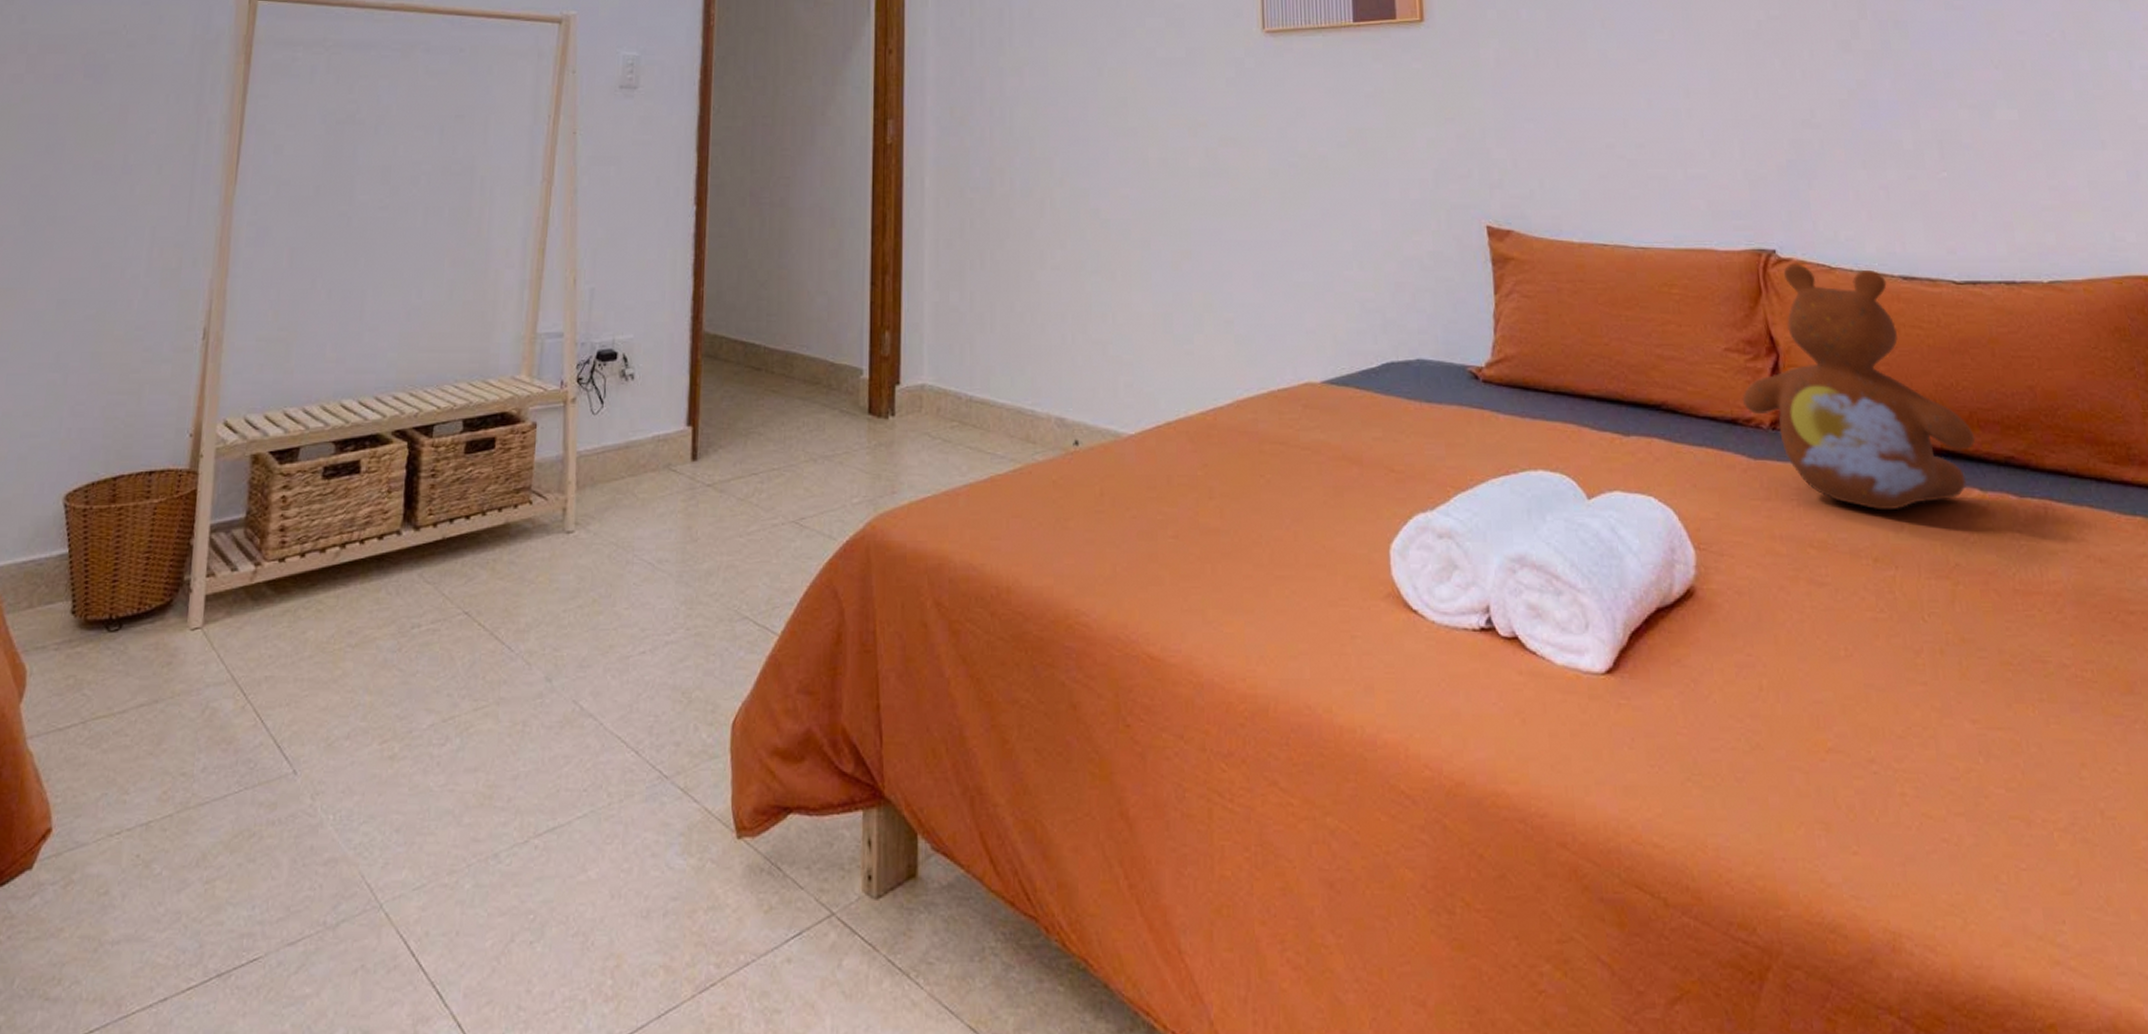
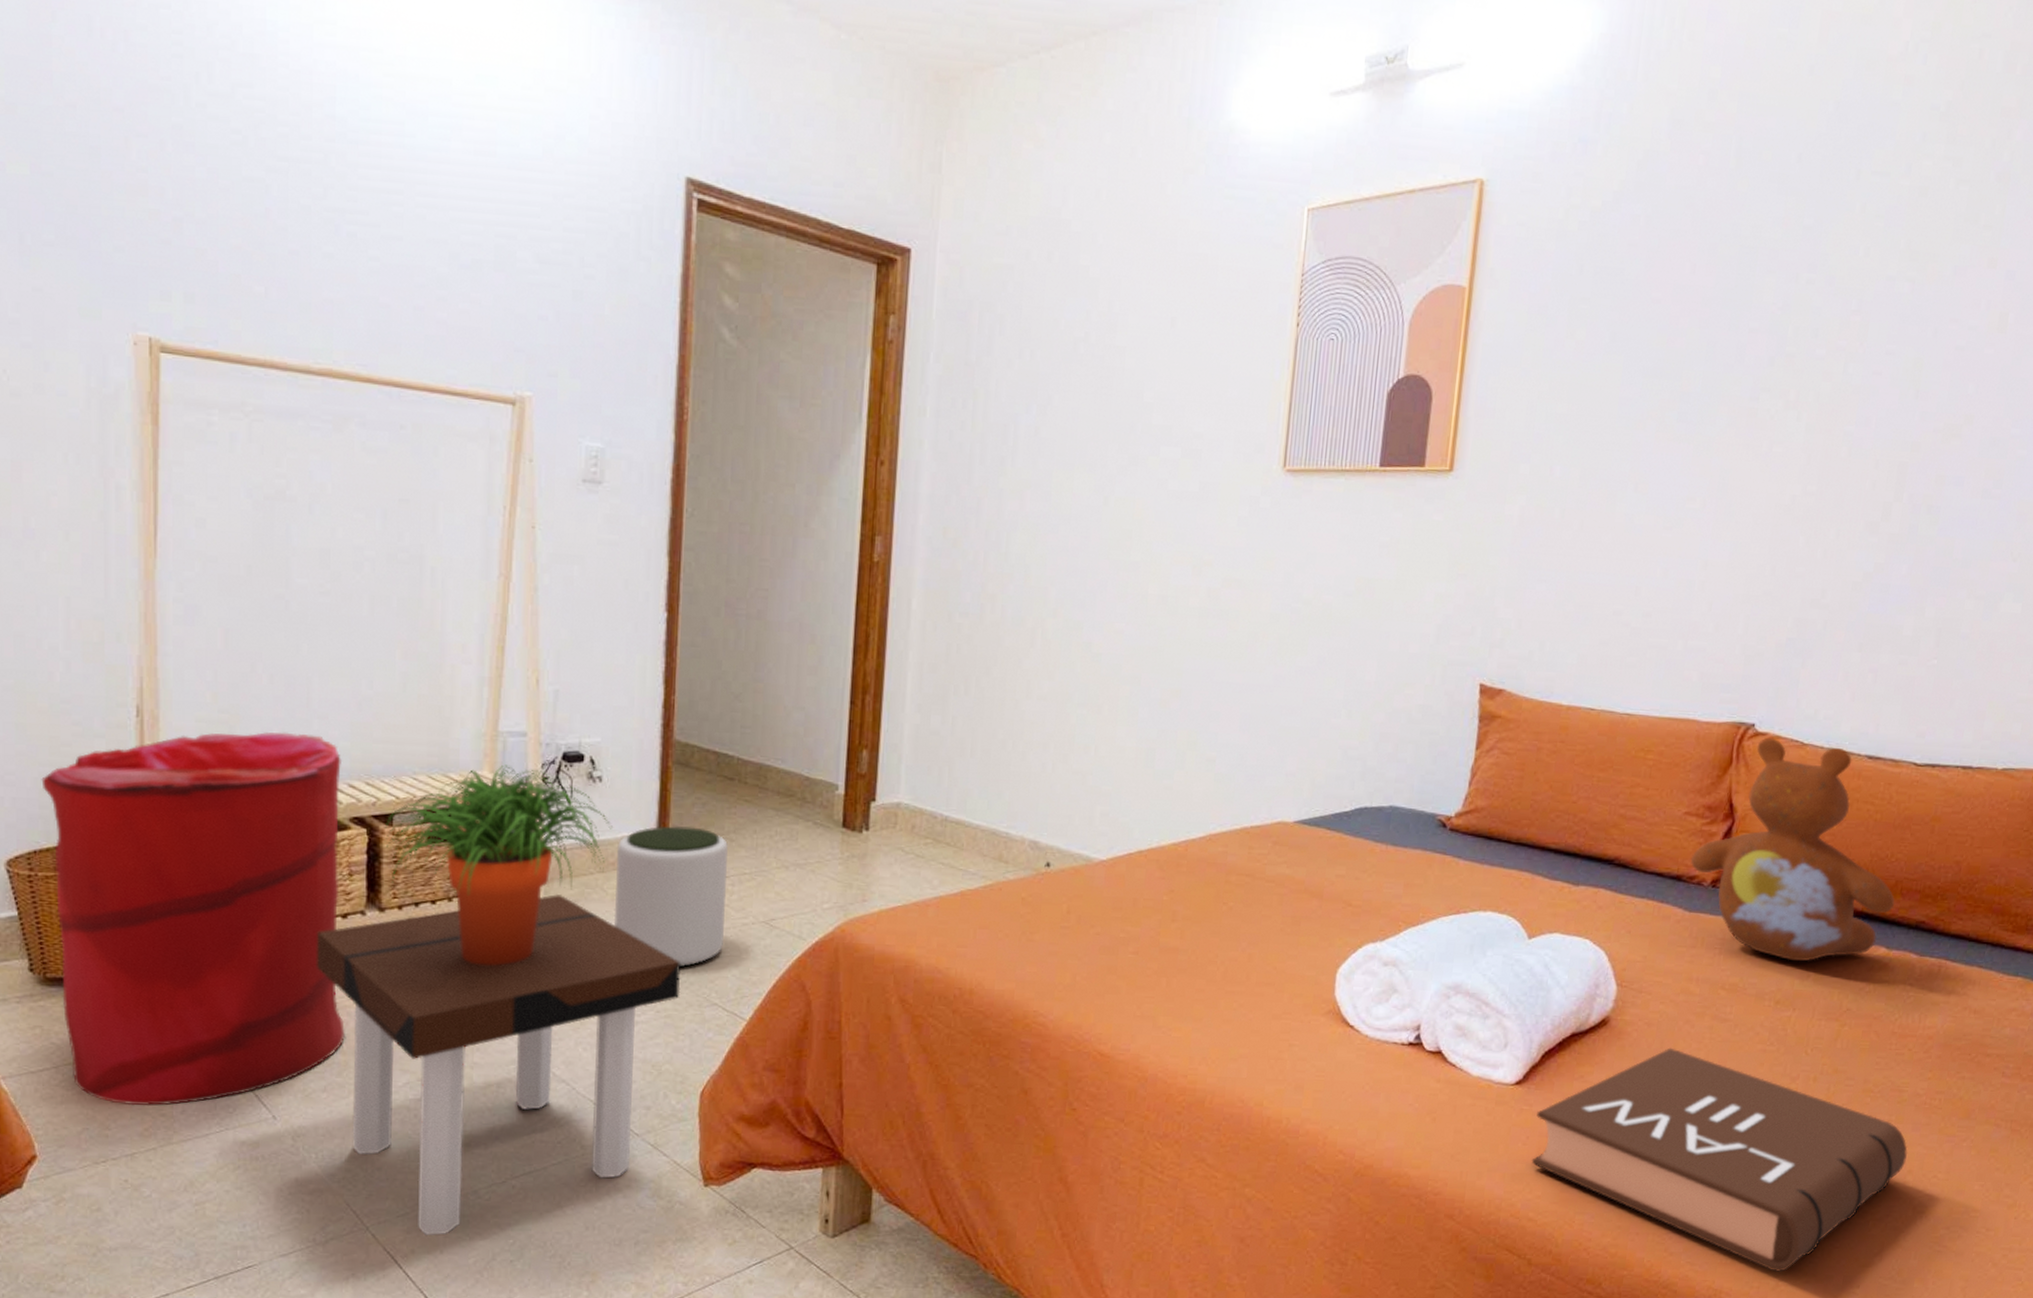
laundry hamper: none [98,346,388,765] -> present [41,732,346,1106]
side table: none [350,501,712,912] -> present [317,893,681,1235]
potted plant: none [423,367,644,585] -> present [384,764,613,966]
plant pot: none [644,422,758,576] -> present [613,825,729,967]
book: none [1637,620,2075,907] -> present [1531,1047,1908,1273]

